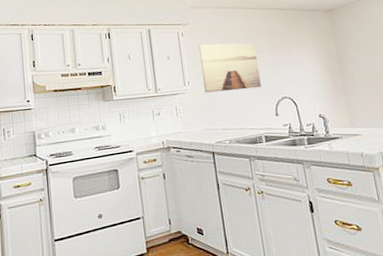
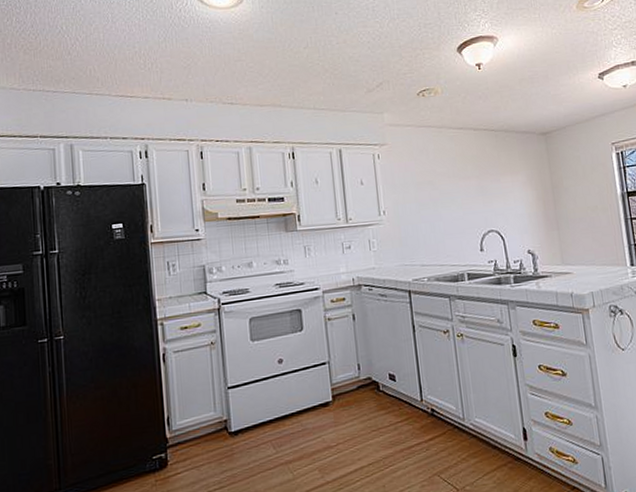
wall art: present [199,42,262,93] -> none [397,168,466,224]

